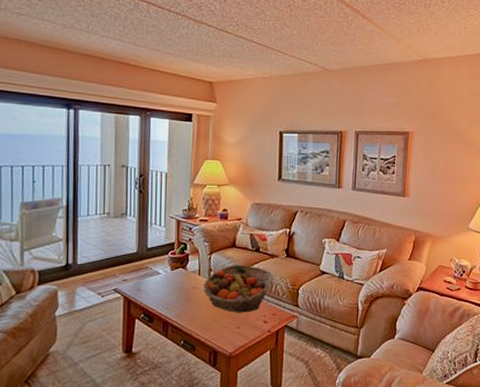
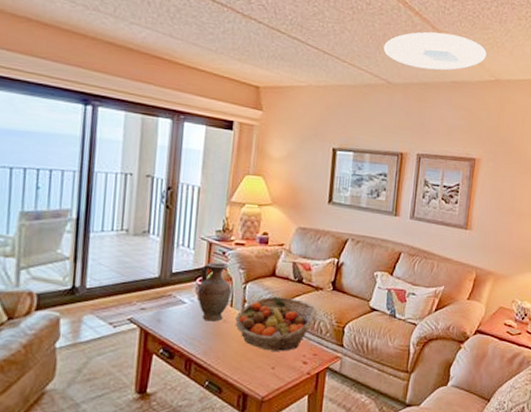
vase: none [170,238,199,289] -> present [197,263,232,322]
ceiling light: none [320,20,414,55] -> present [383,31,487,71]

